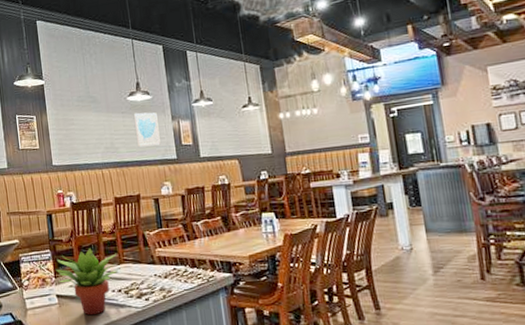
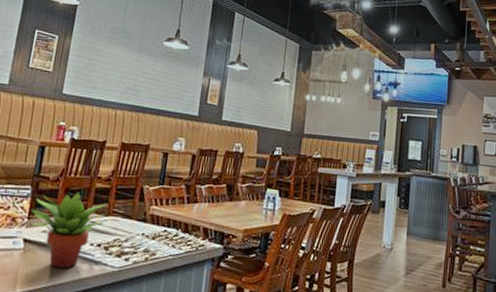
wall art: present [134,112,161,148] -> none [162,59,190,99]

